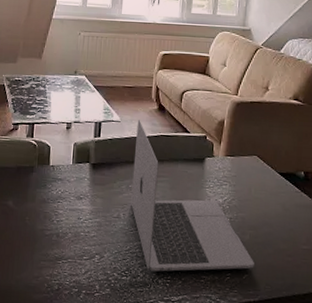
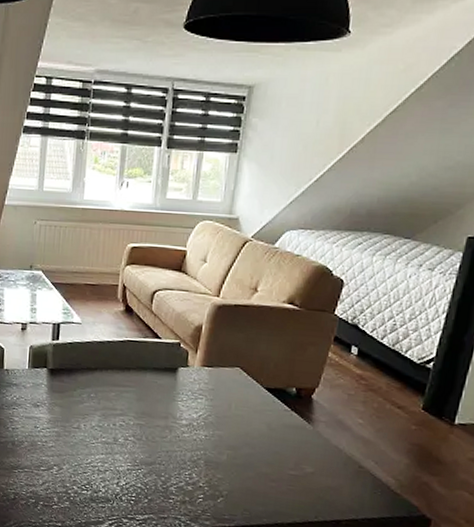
laptop: present [131,120,254,272] -> none [92,322,231,492]

